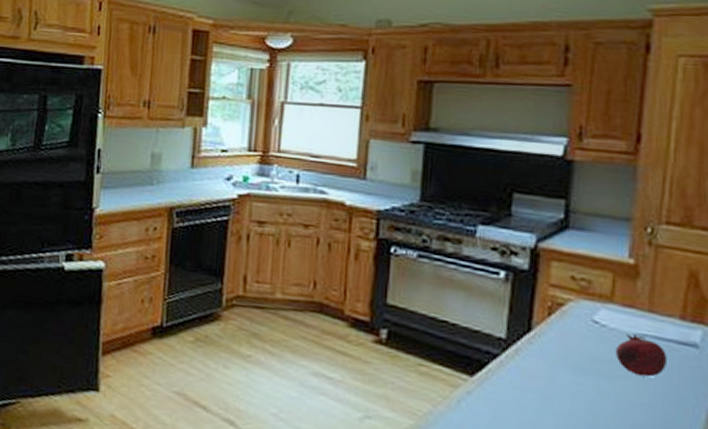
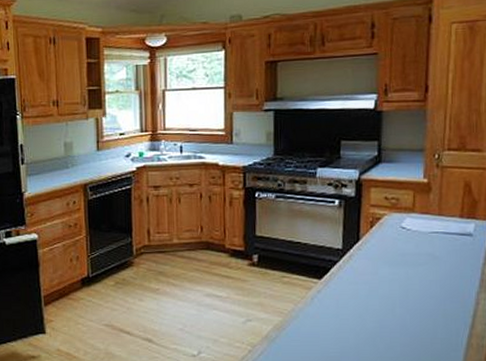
fruit: present [614,333,668,378] -> none [417,233,453,262]

